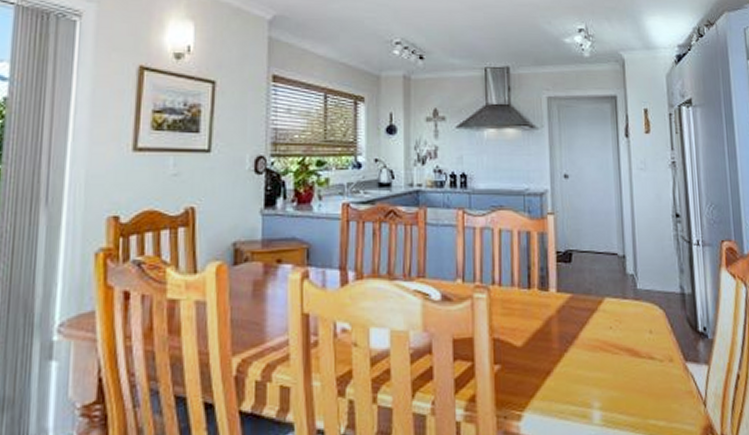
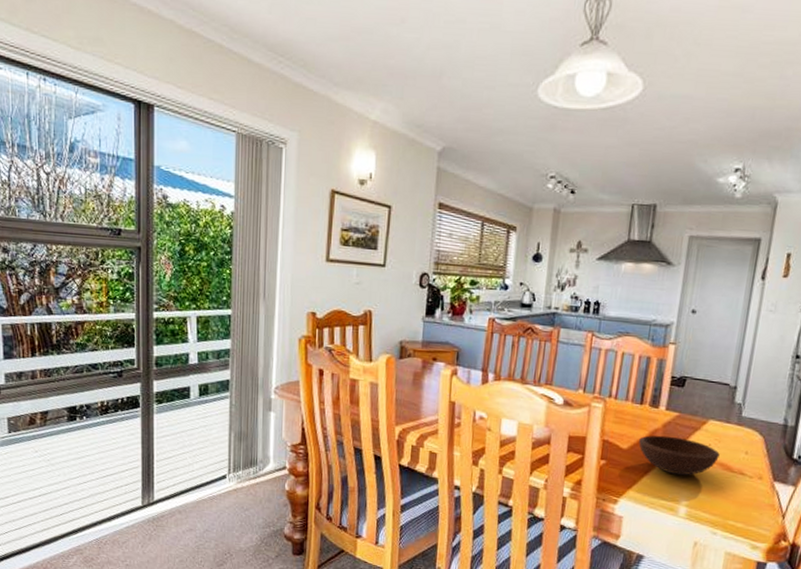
bowl: none [534,323,624,371] -> present [639,435,720,476]

